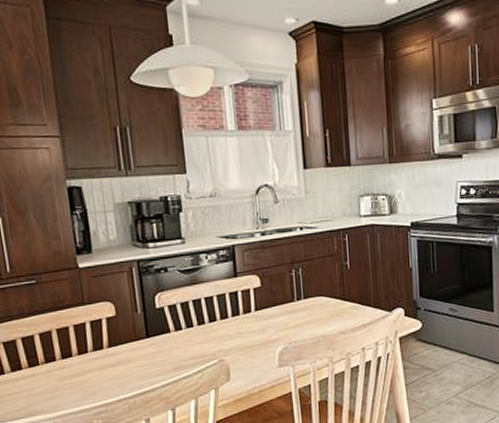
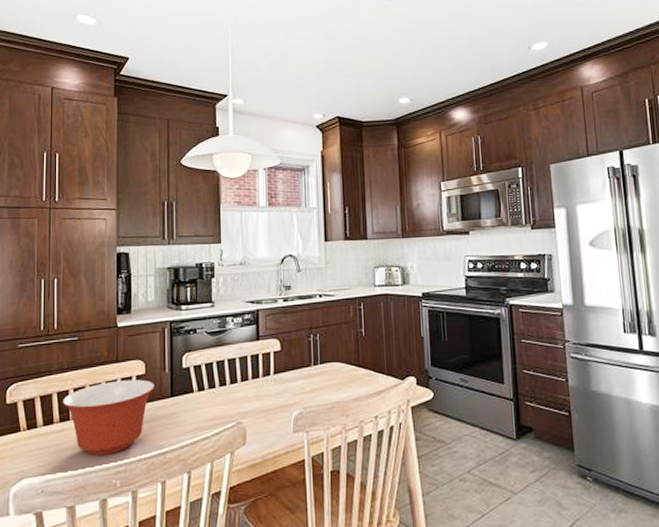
mixing bowl: none [28,321,128,398] -> present [62,379,154,455]

